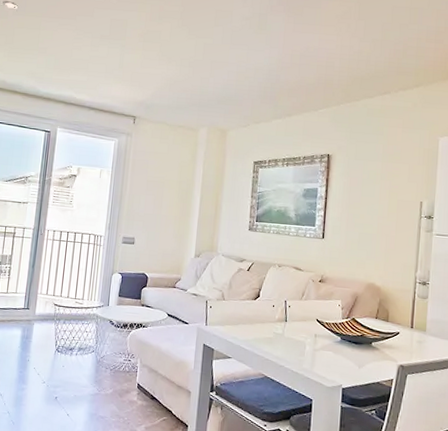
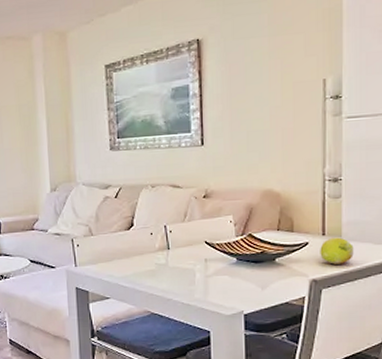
fruit: none [408,331,435,355] -> present [320,237,354,265]

